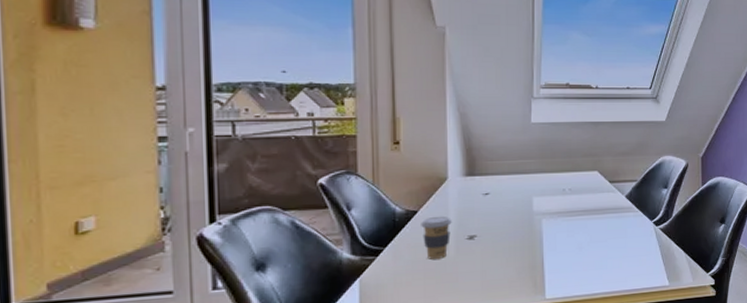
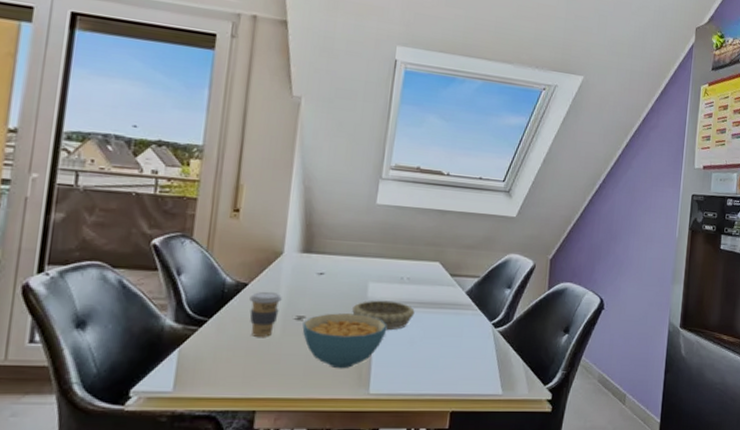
cereal bowl: none [475,227,555,280] -> present [302,313,387,369]
decorative bowl: none [520,212,580,240] -> present [352,300,415,331]

